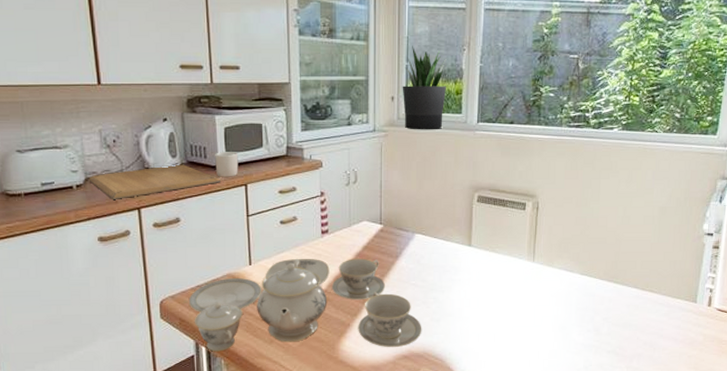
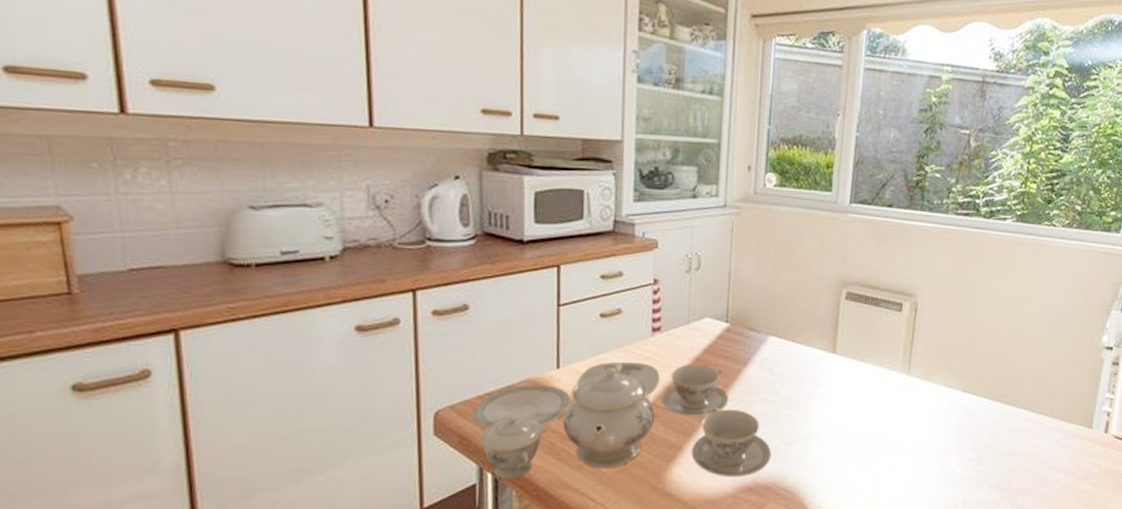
chopping board: present [88,164,220,201] -> none [347,235,526,279]
mug: present [215,152,239,177] -> none [520,222,551,255]
planter: present [402,45,447,130] -> none [761,105,817,210]

